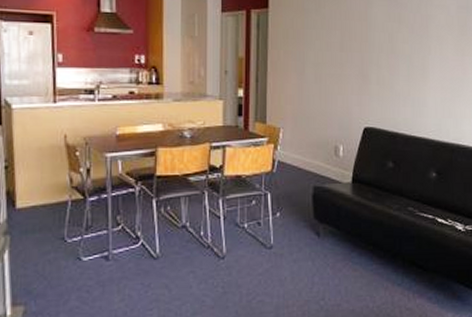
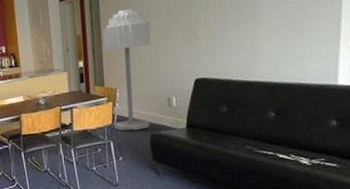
floor lamp: none [269,35,322,181] -> present [102,8,151,131]

